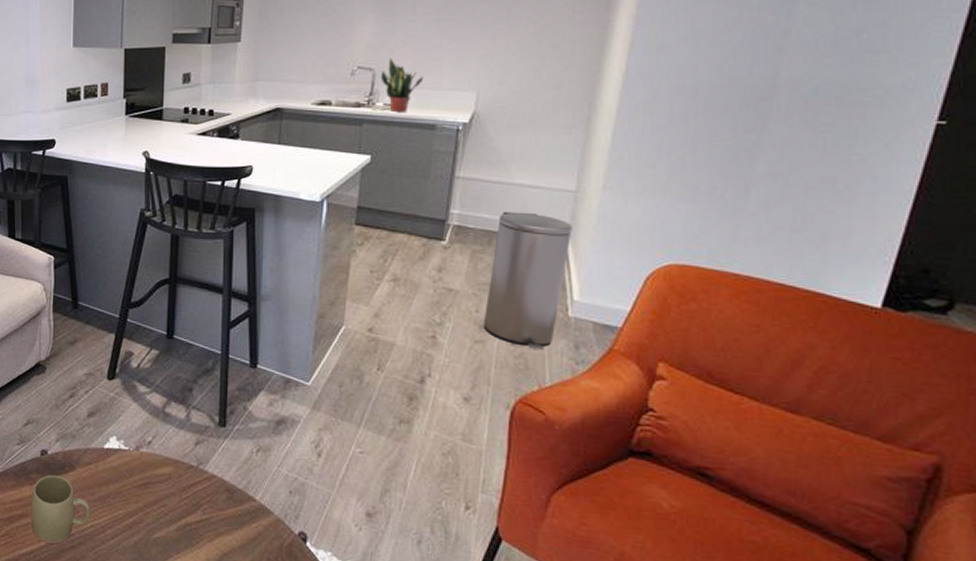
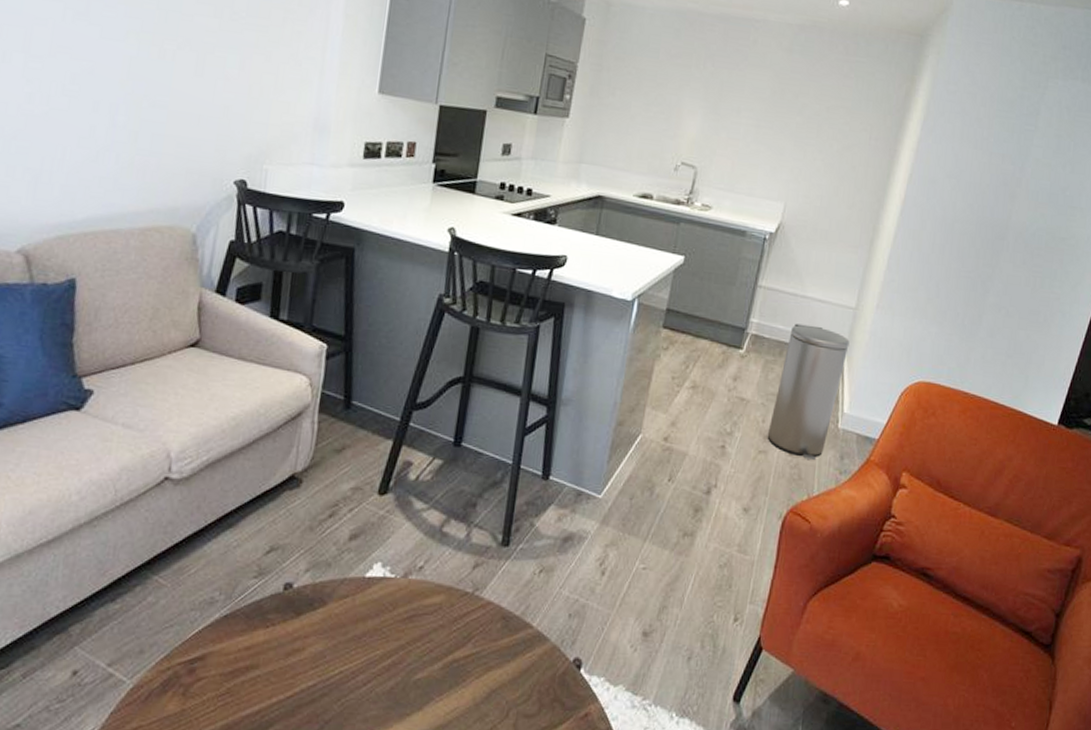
mug: present [30,474,91,544] -> none [262,613,341,699]
potted plant: present [380,58,424,113] -> none [701,158,741,216]

